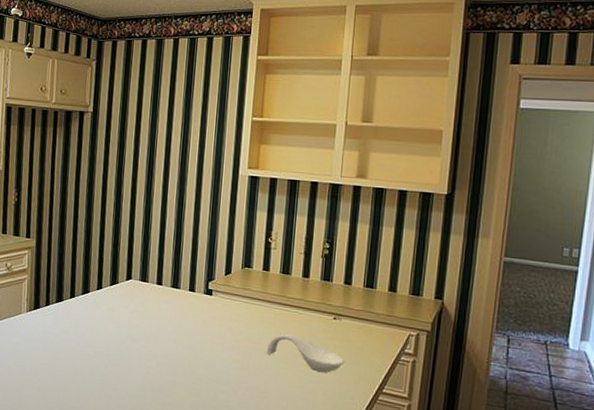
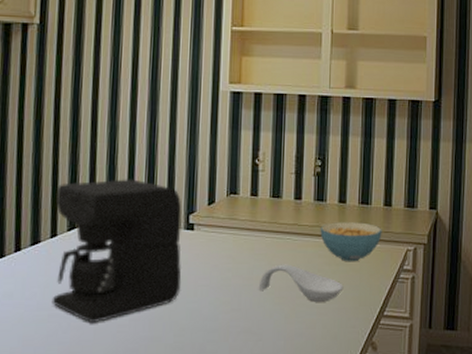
coffee maker: none [96,245,203,363] -> present [51,179,182,324]
cereal bowl: none [325,301,386,340] -> present [320,222,382,262]

